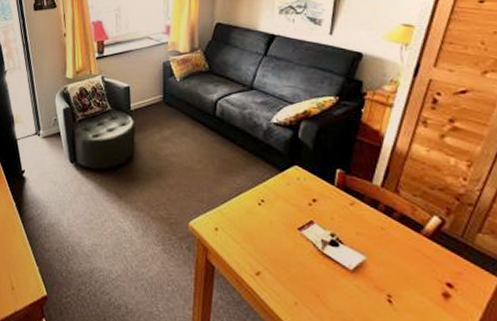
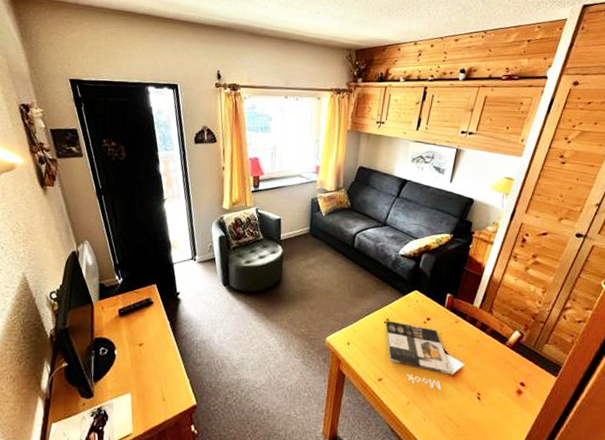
magazine: none [260,202,349,289] -> present [385,321,451,390]

